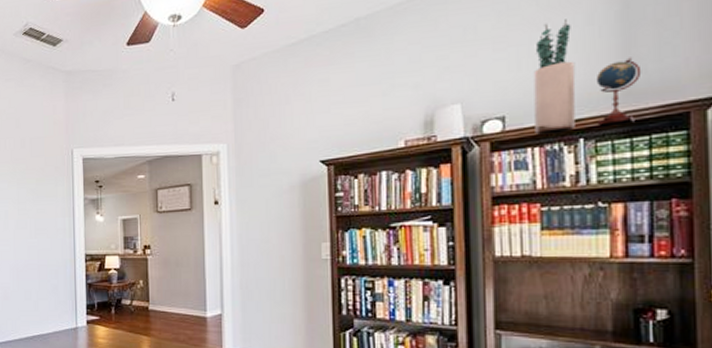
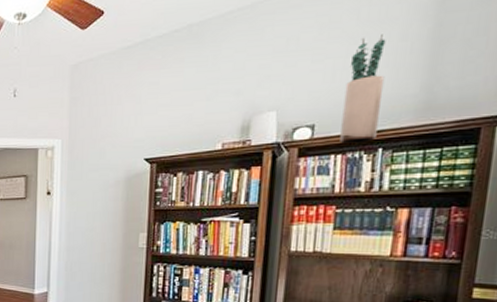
globe: present [595,57,642,128] -> none [396,73,444,139]

